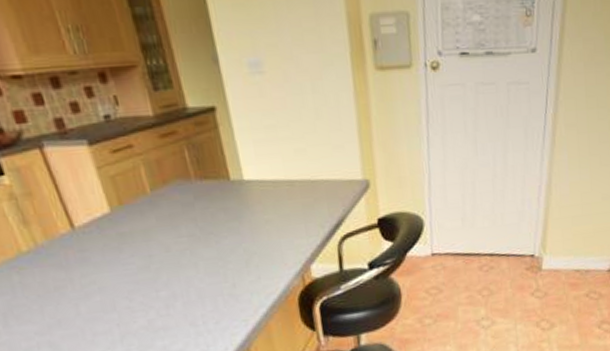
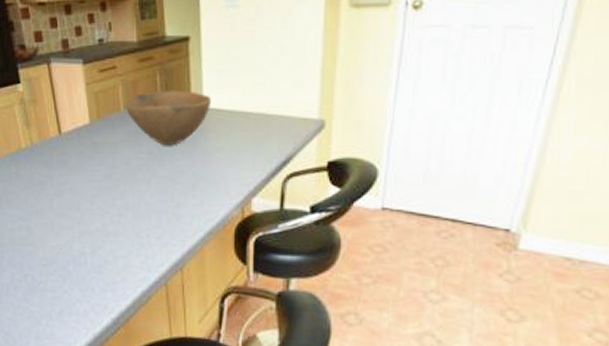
bowl: none [151,164,252,226] -> present [125,90,212,146]

